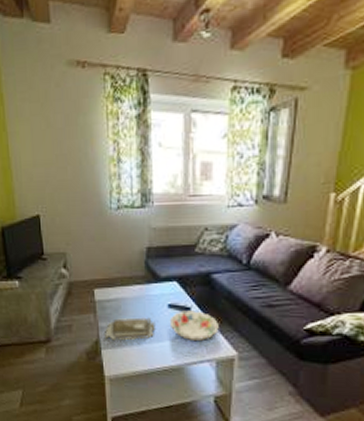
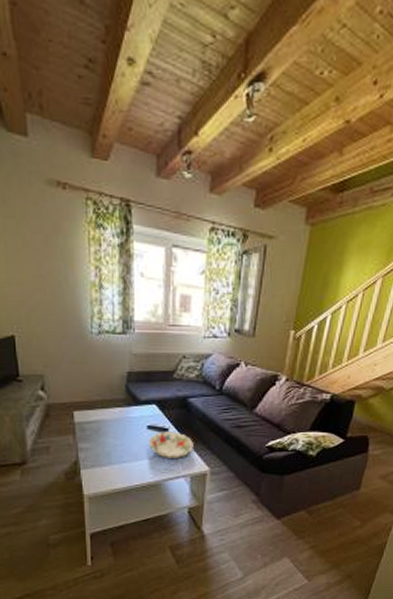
book: present [105,313,156,341] -> none [84,434,135,461]

